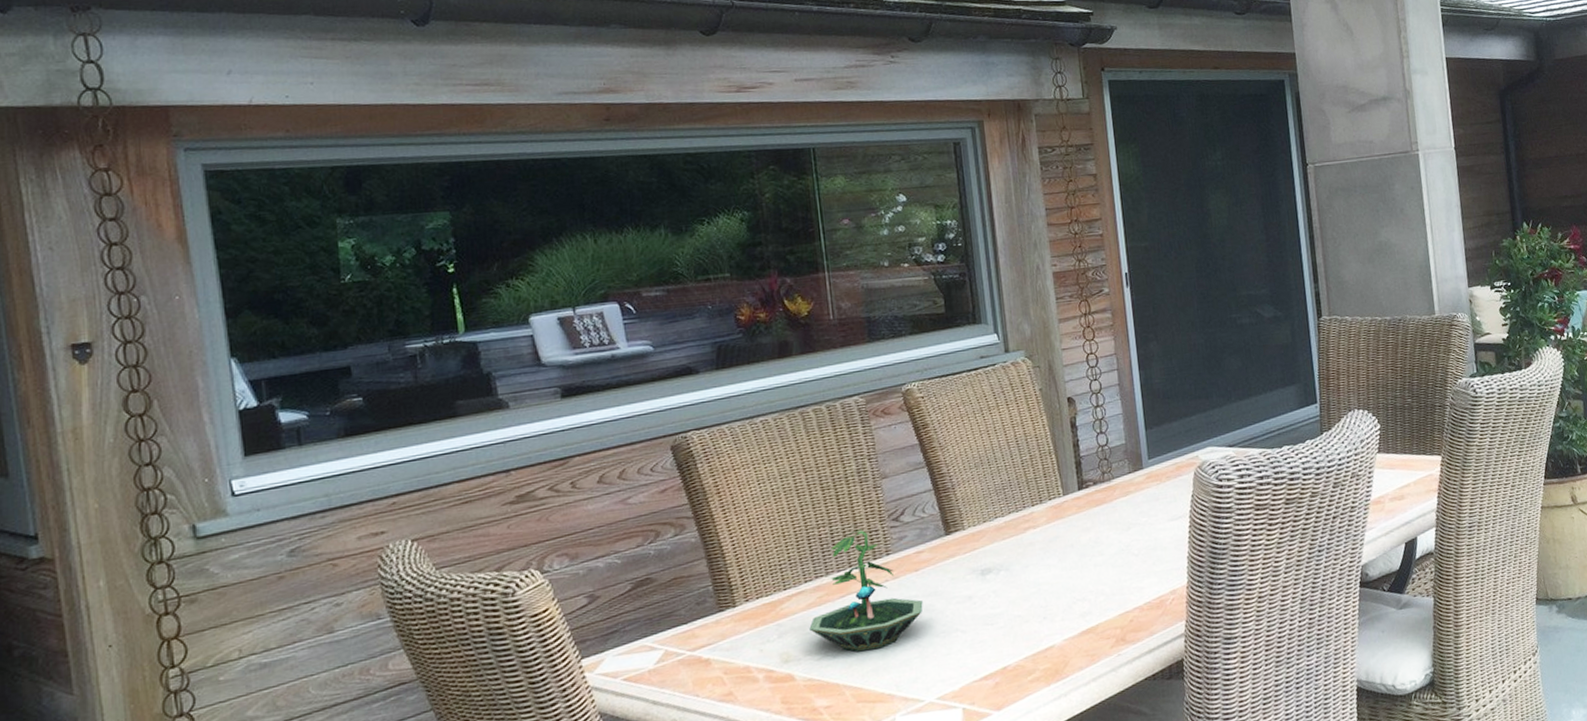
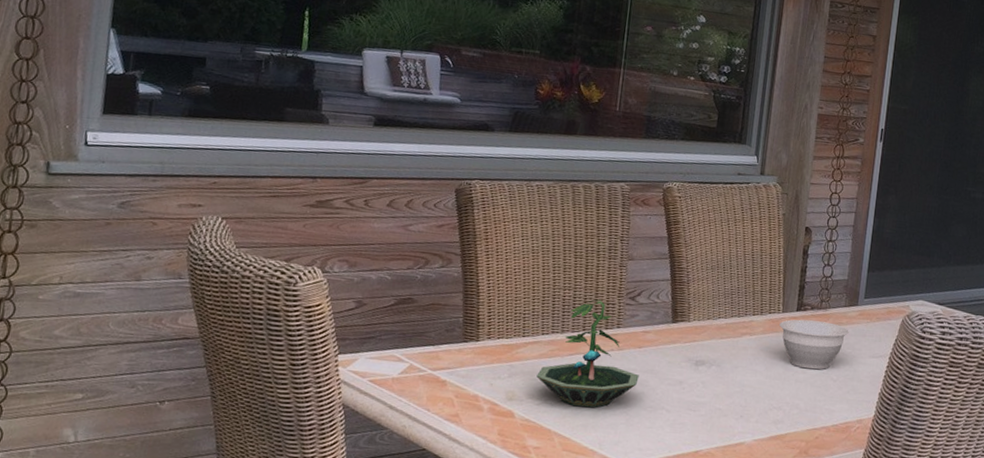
bowl: none [1063,494,1140,550] -> present [779,319,849,370]

